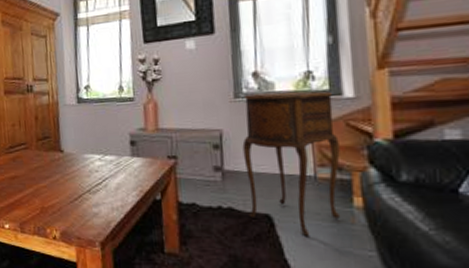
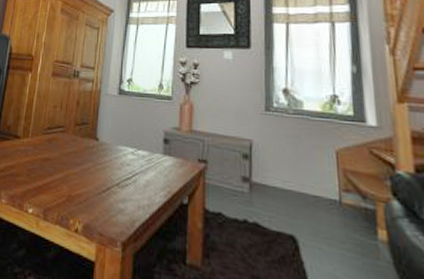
side table: present [242,91,341,237] -> none [271,109,366,268]

